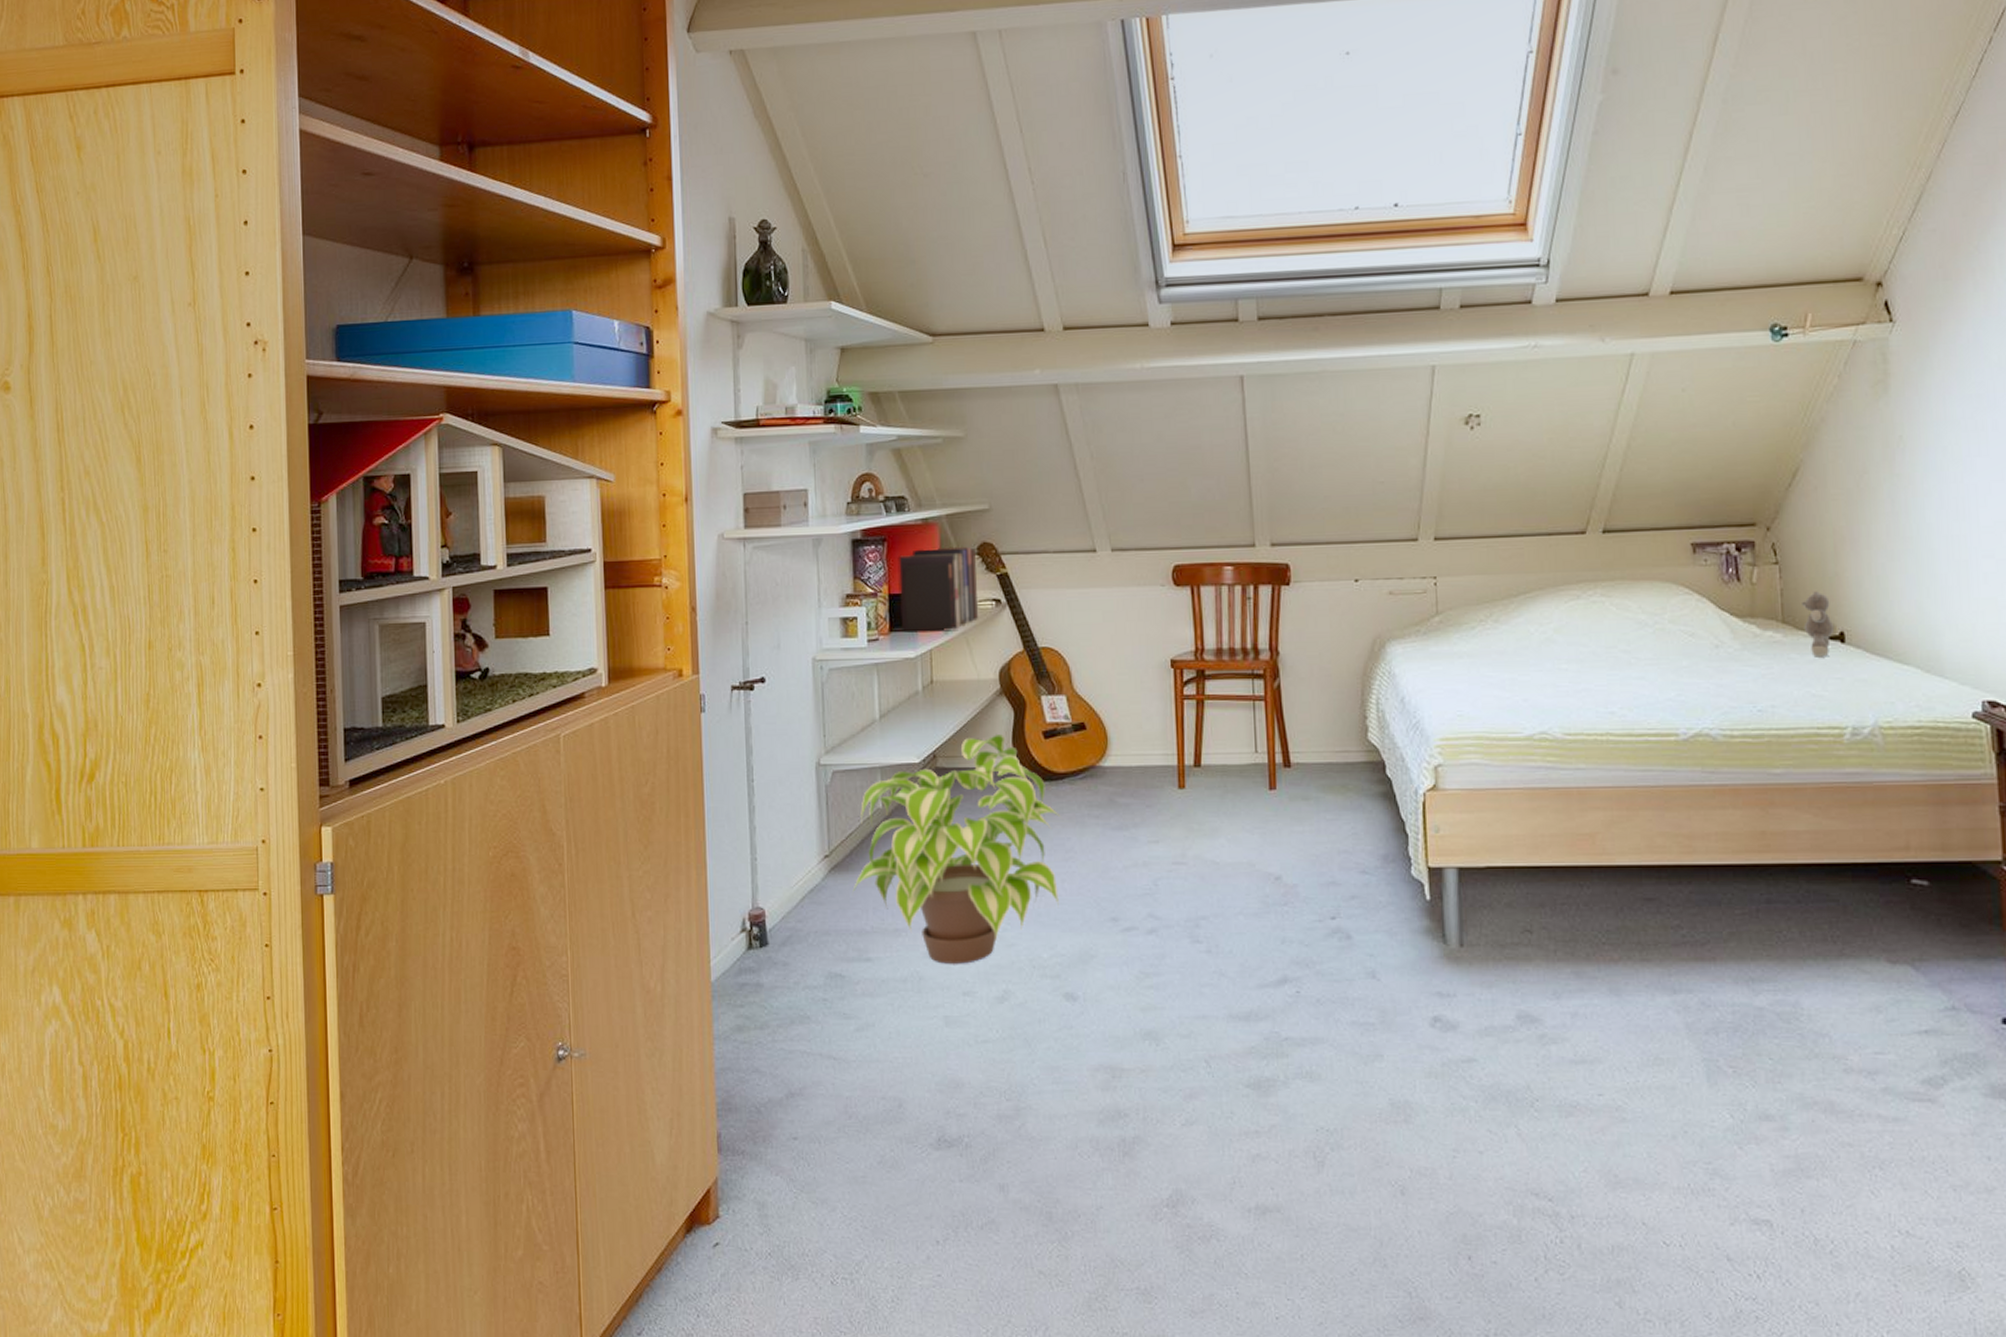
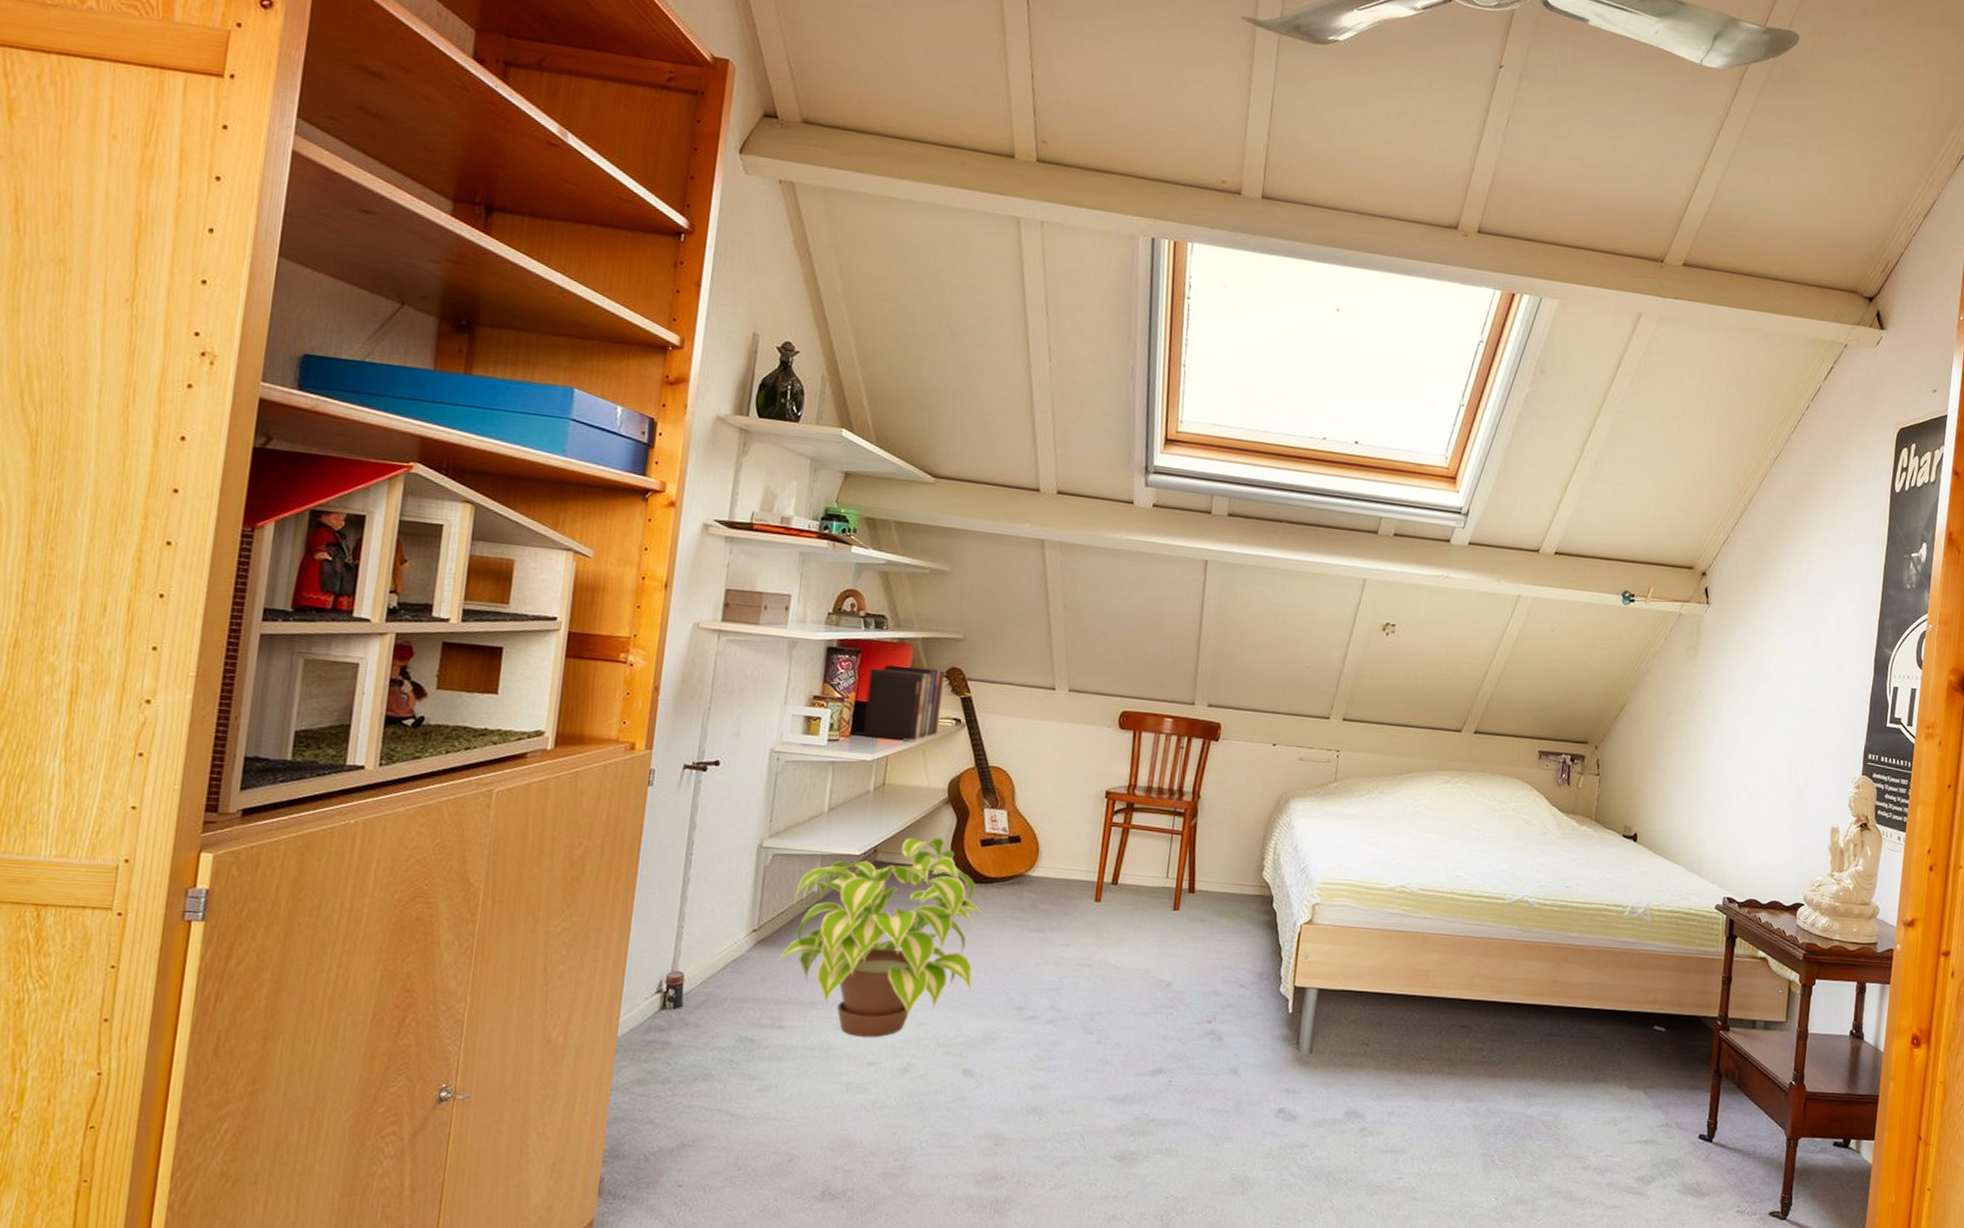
stuffed bear: present [1802,591,1835,657] -> none [1609,800,1631,851]

